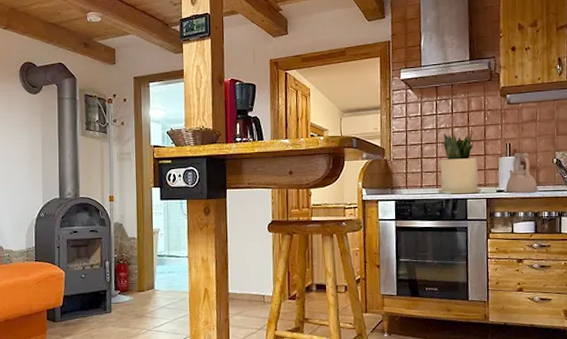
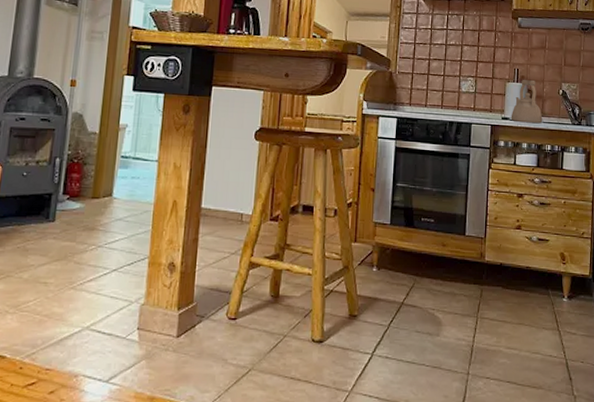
planter: present [438,131,482,195] -> none [442,51,487,119]

